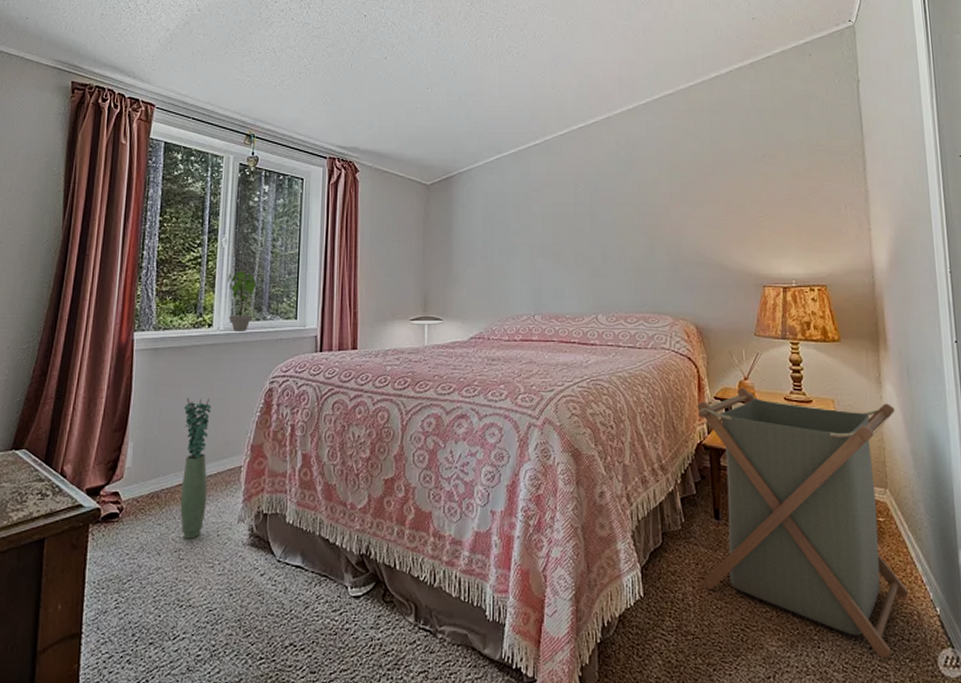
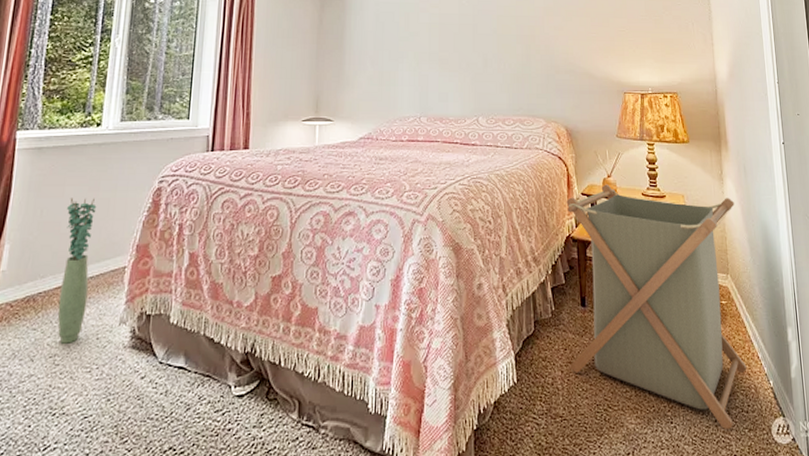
potted plant: present [228,270,257,331] -> none [118,70,149,131]

